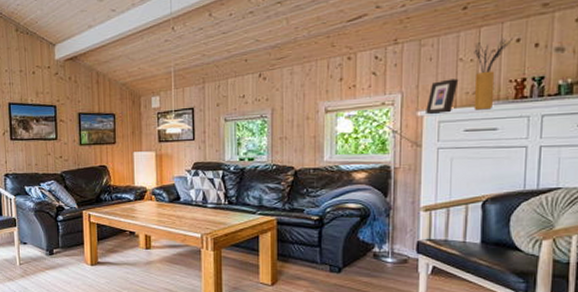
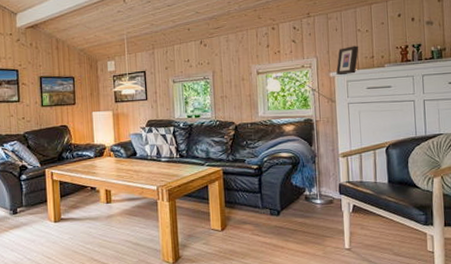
vase: present [474,38,512,110] -> none [367,13,395,71]

